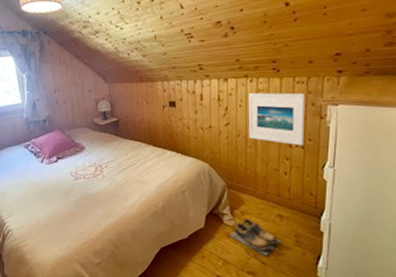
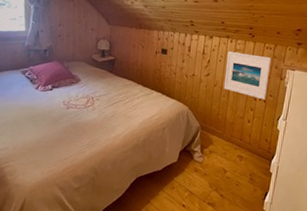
shoes: present [229,218,280,256] -> none [197,156,238,191]

